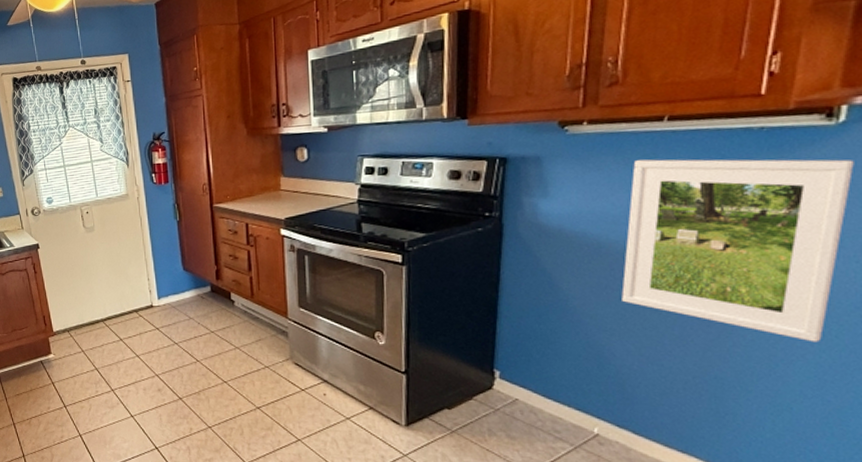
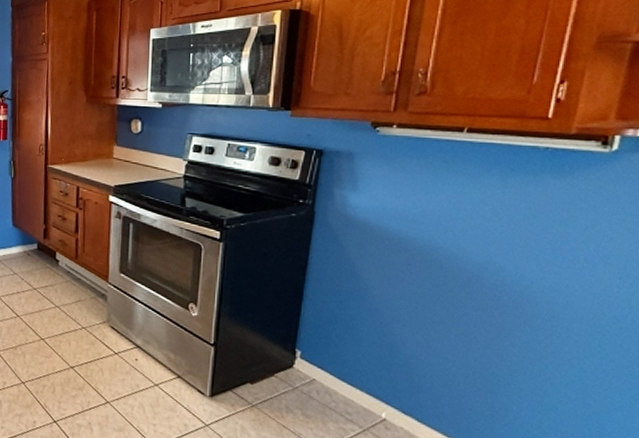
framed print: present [621,159,854,342] -> none [415,165,623,349]

